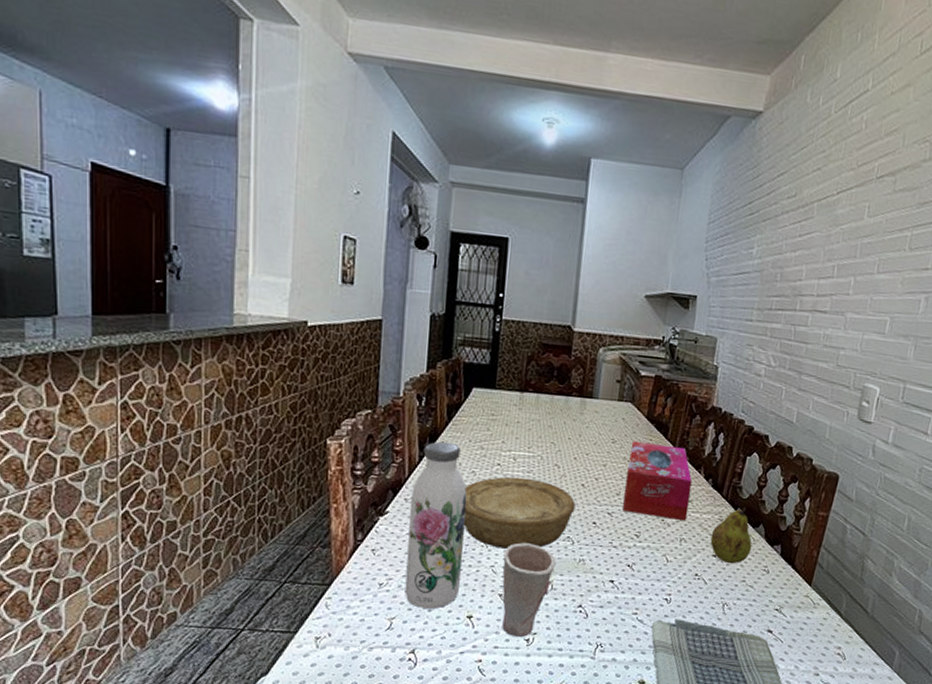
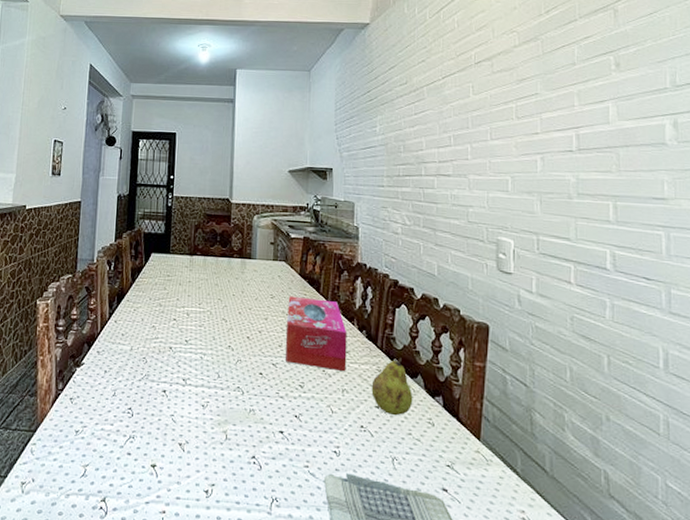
water bottle: present [404,441,467,609] -> none [97,300,149,457]
bowl: present [463,477,576,549] -> none [146,330,243,398]
cup: present [502,543,557,637] -> none [181,392,230,488]

